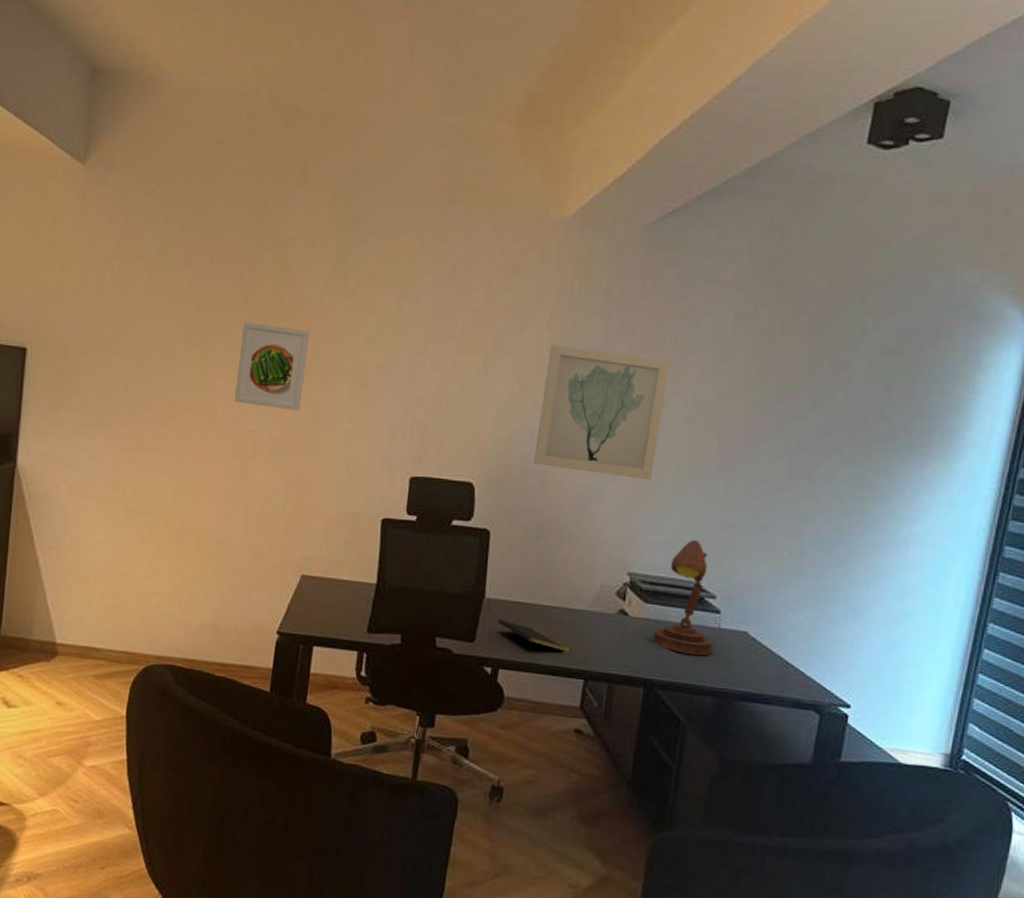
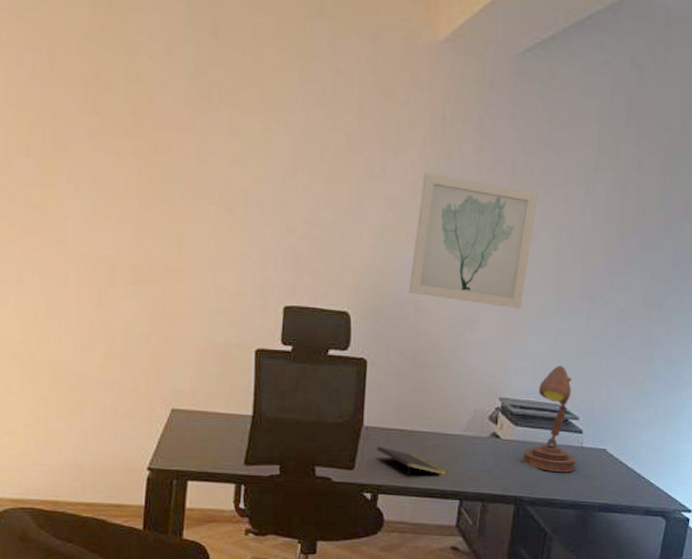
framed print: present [234,322,309,410] -> none [86,135,168,235]

